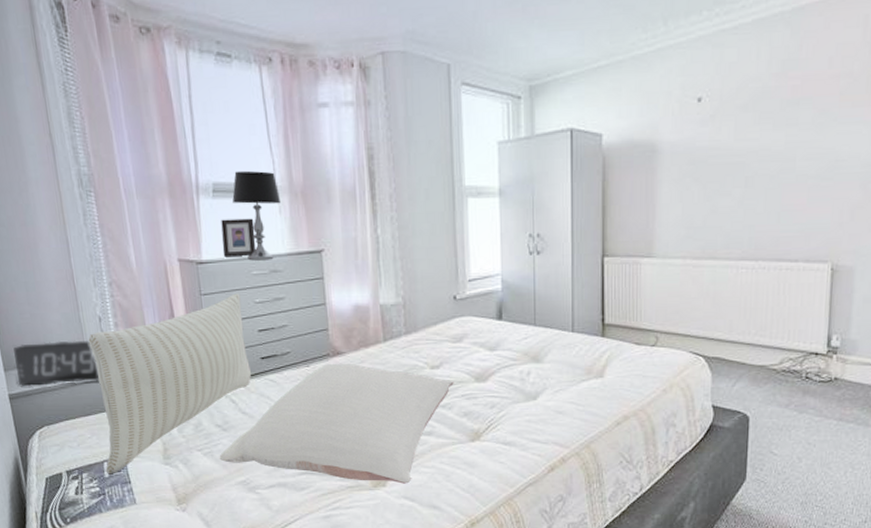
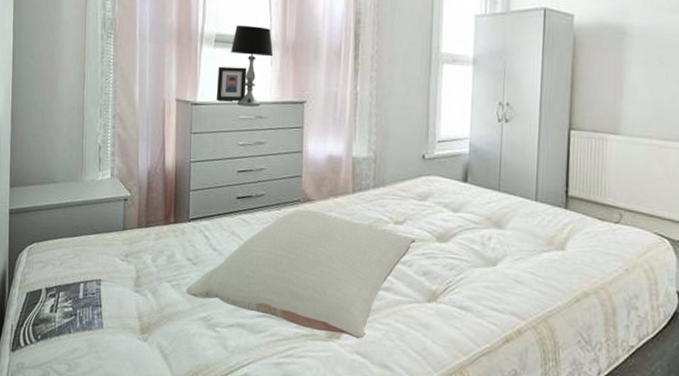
alarm clock: present [13,340,99,386] -> none [20,163,90,205]
pillow: present [88,293,251,474] -> none [81,134,226,296]

